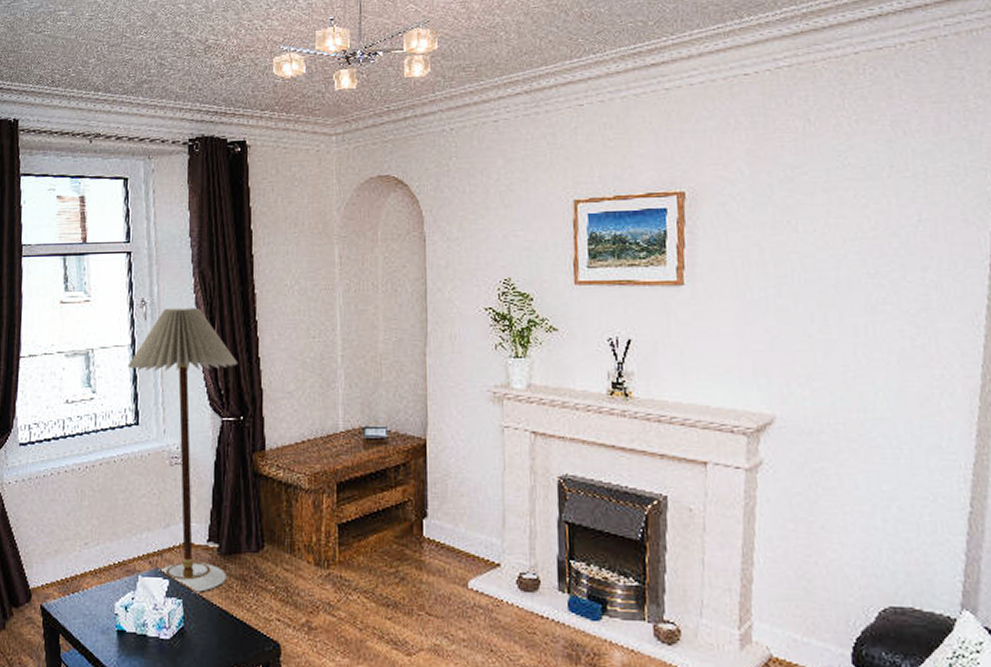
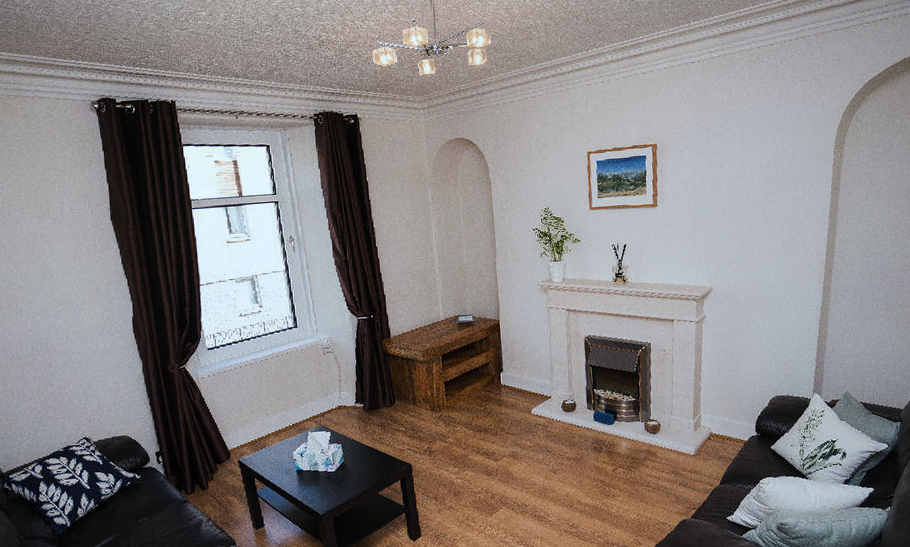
floor lamp: present [127,307,239,594] -> none [284,240,371,439]

